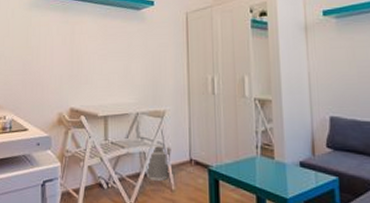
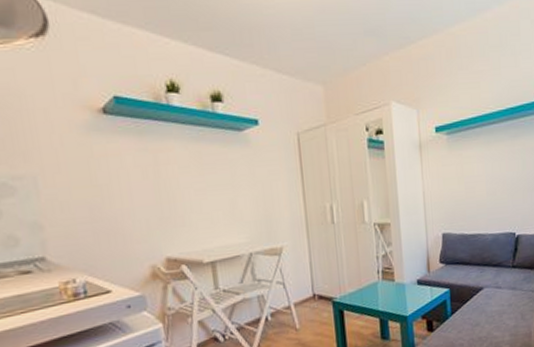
wastebasket: present [143,145,171,182] -> none [261,284,293,324]

